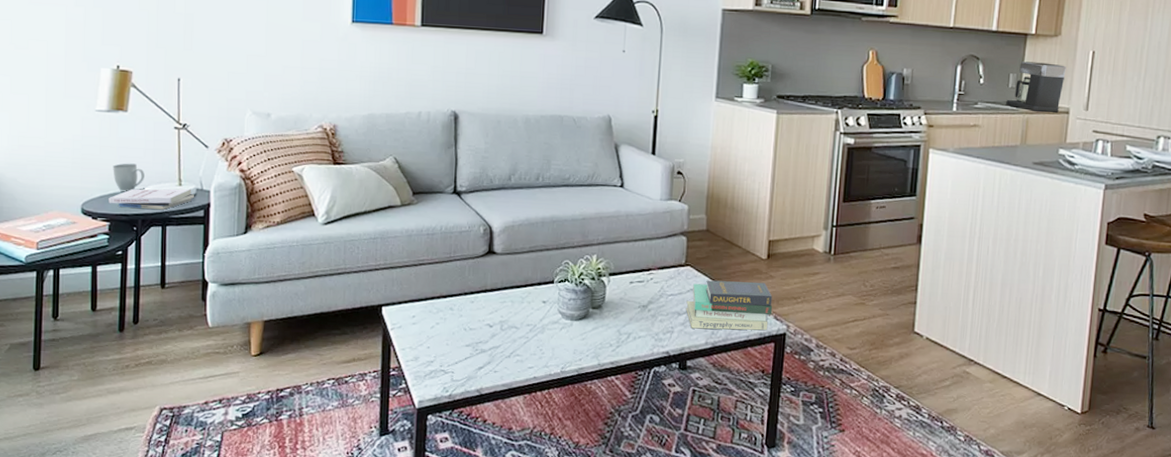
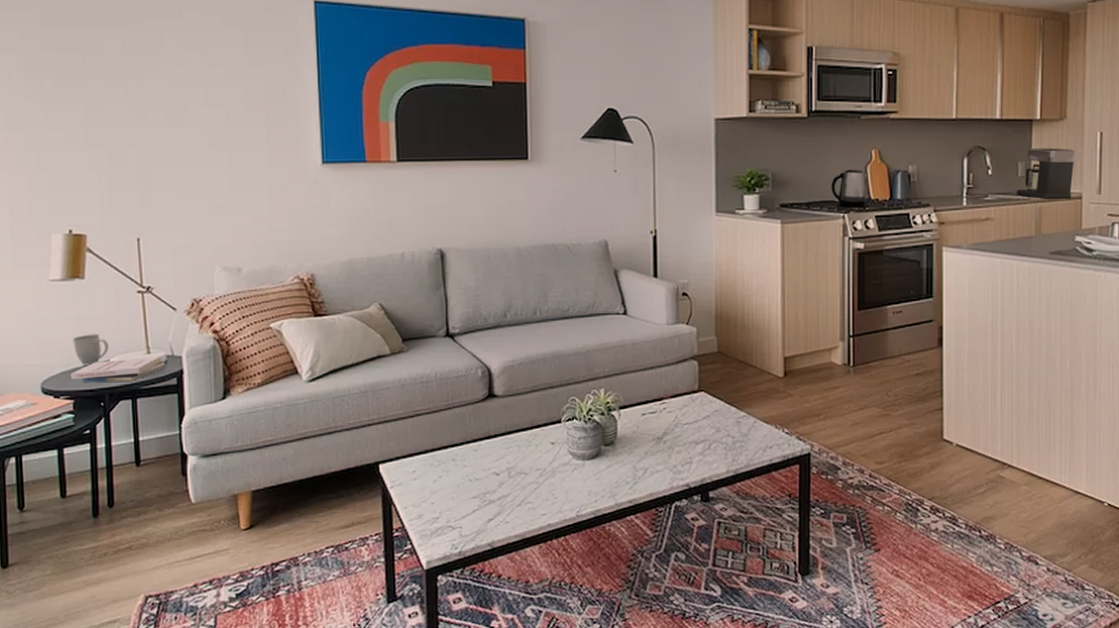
books: present [686,280,773,331] -> none [703,402,794,457]
kettle: none [827,67,864,106] -> present [831,168,868,209]

